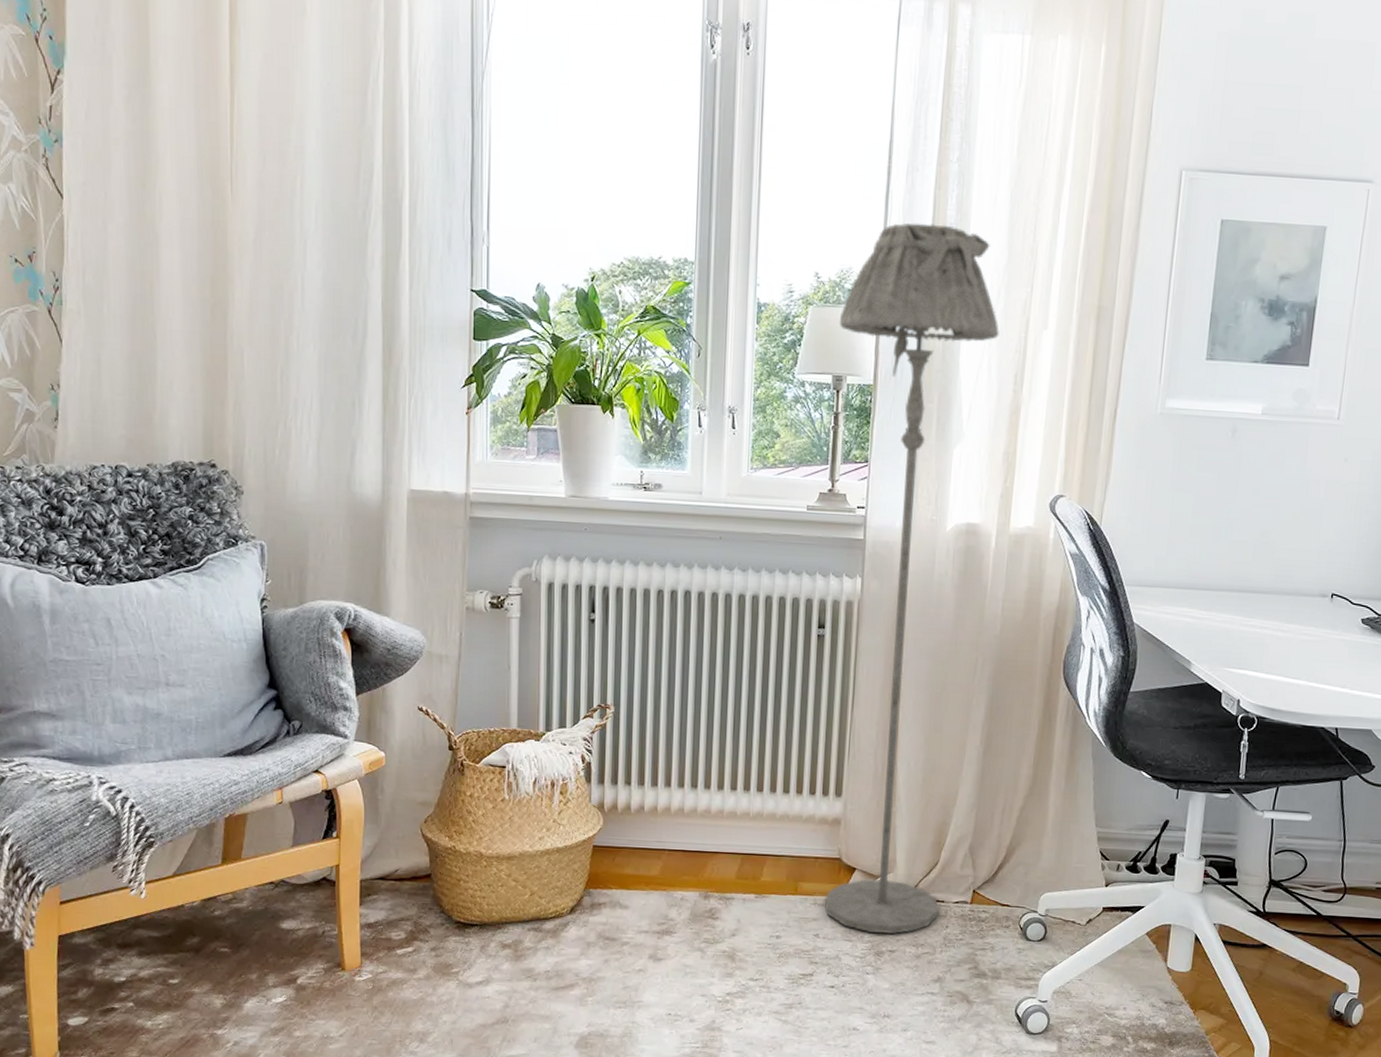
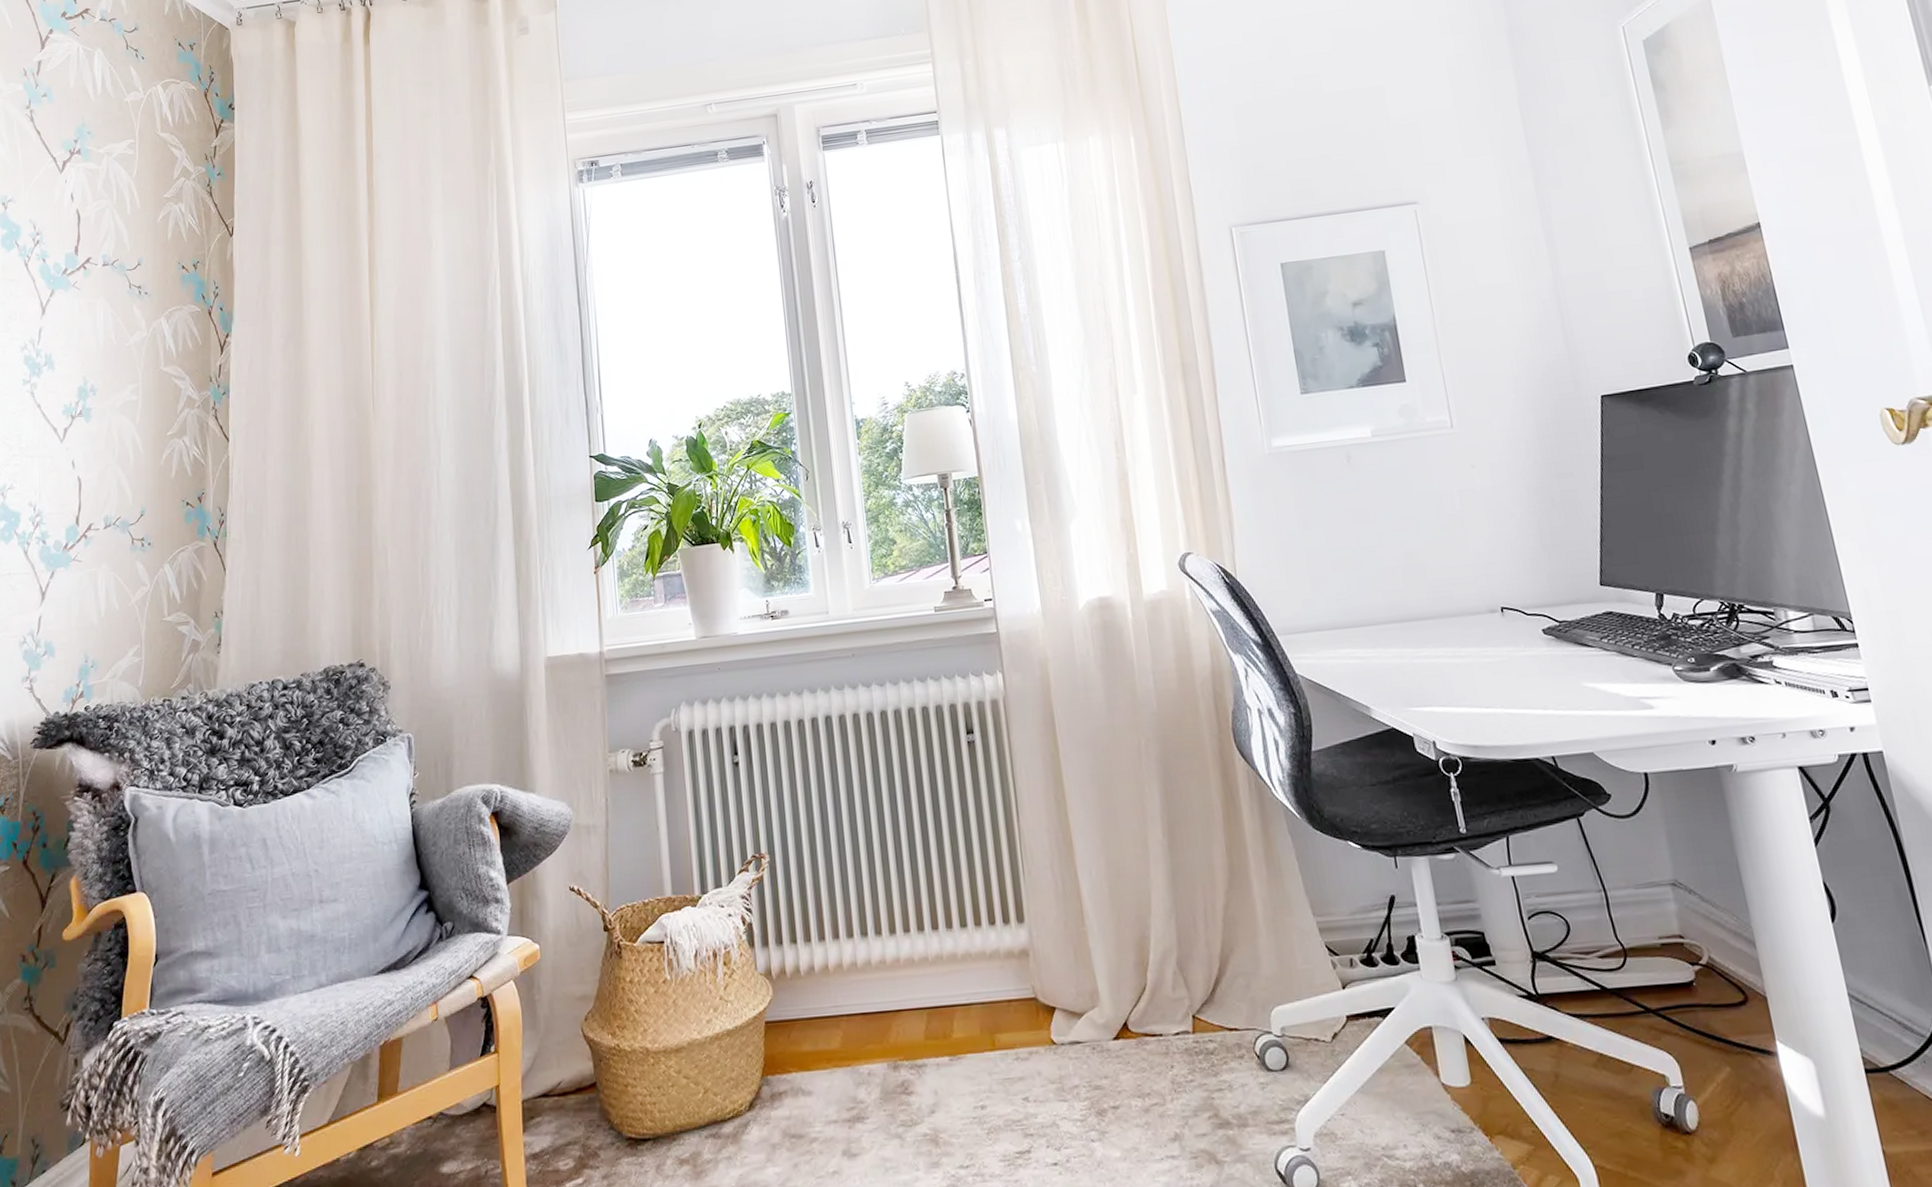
floor lamp: present [824,223,999,934] -> none [935,317,1159,1087]

